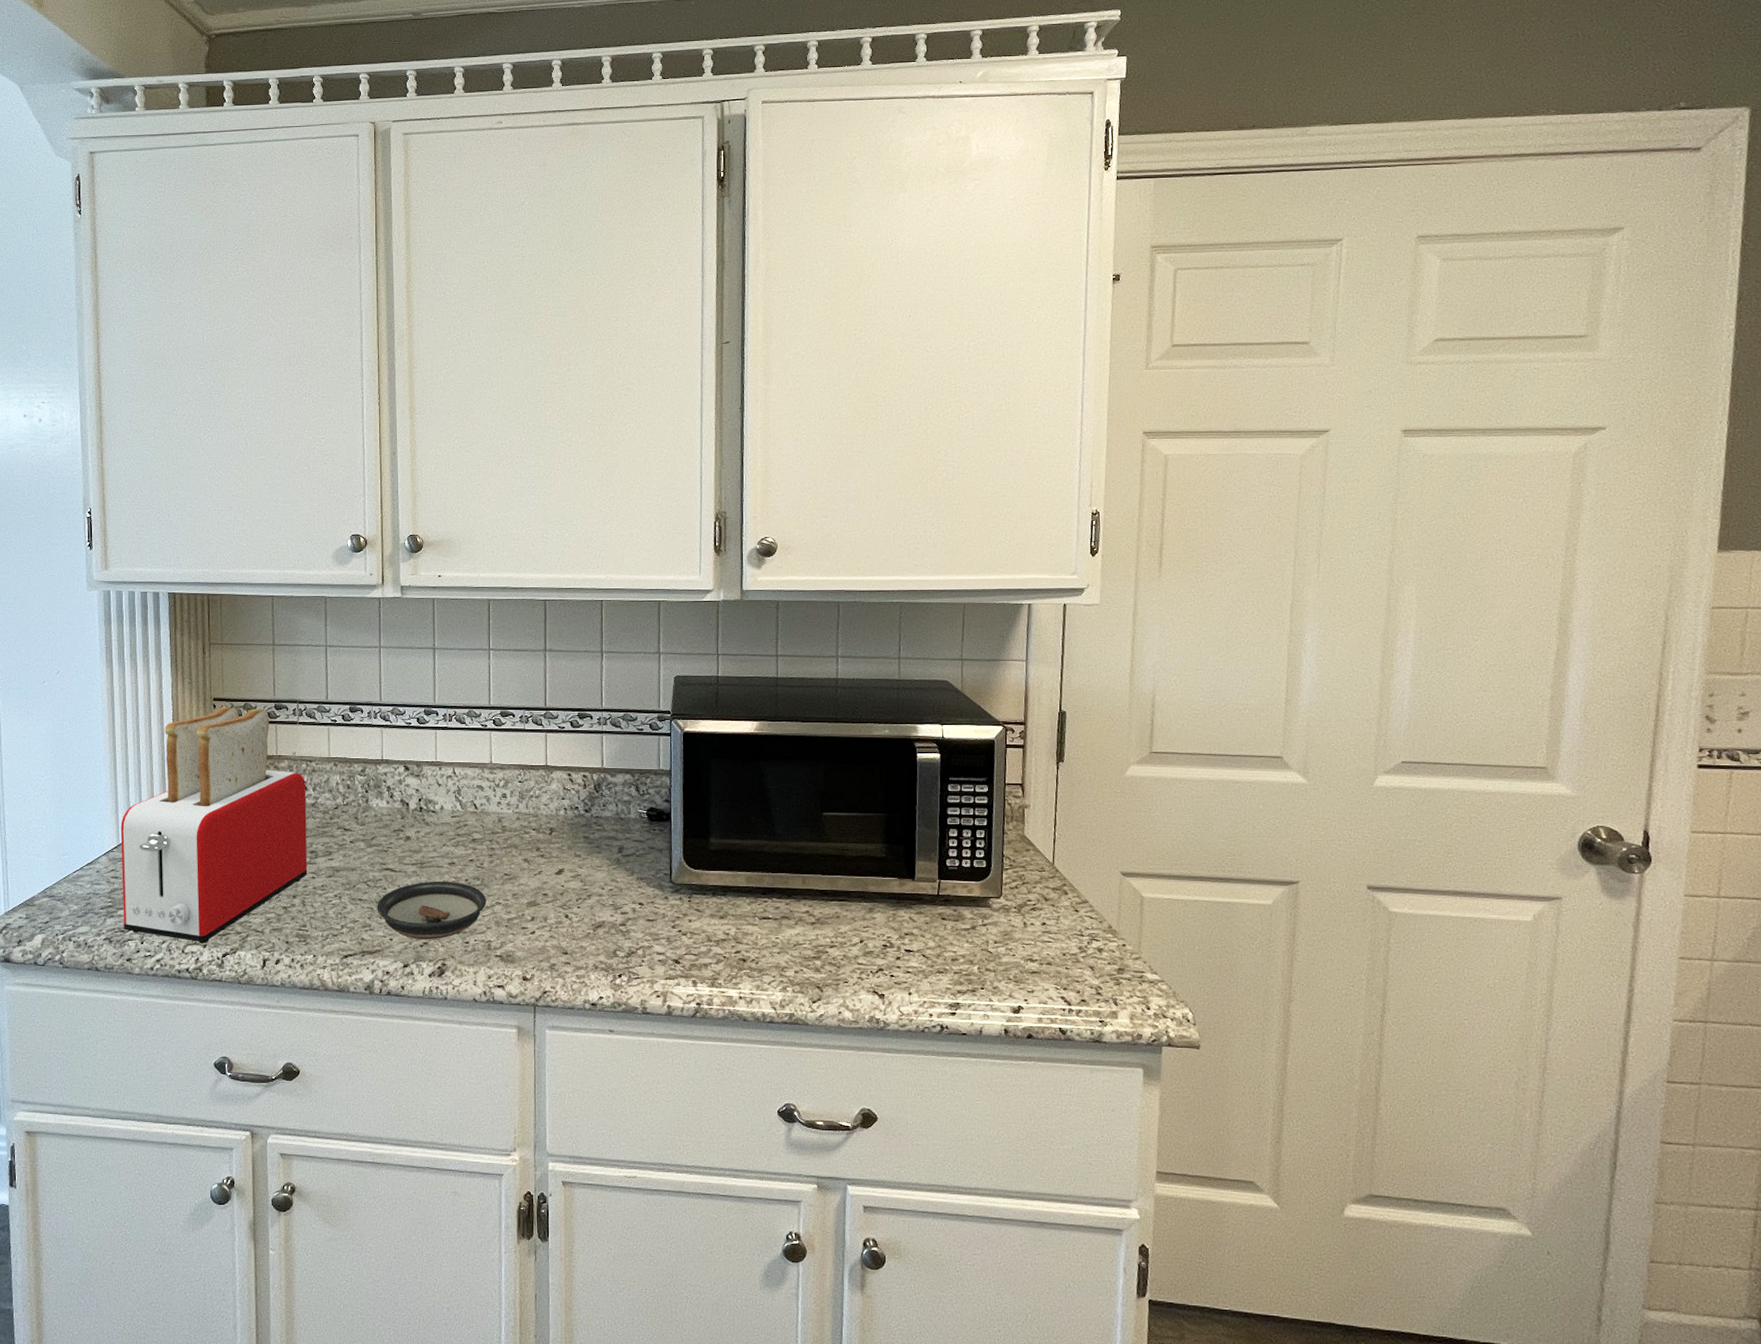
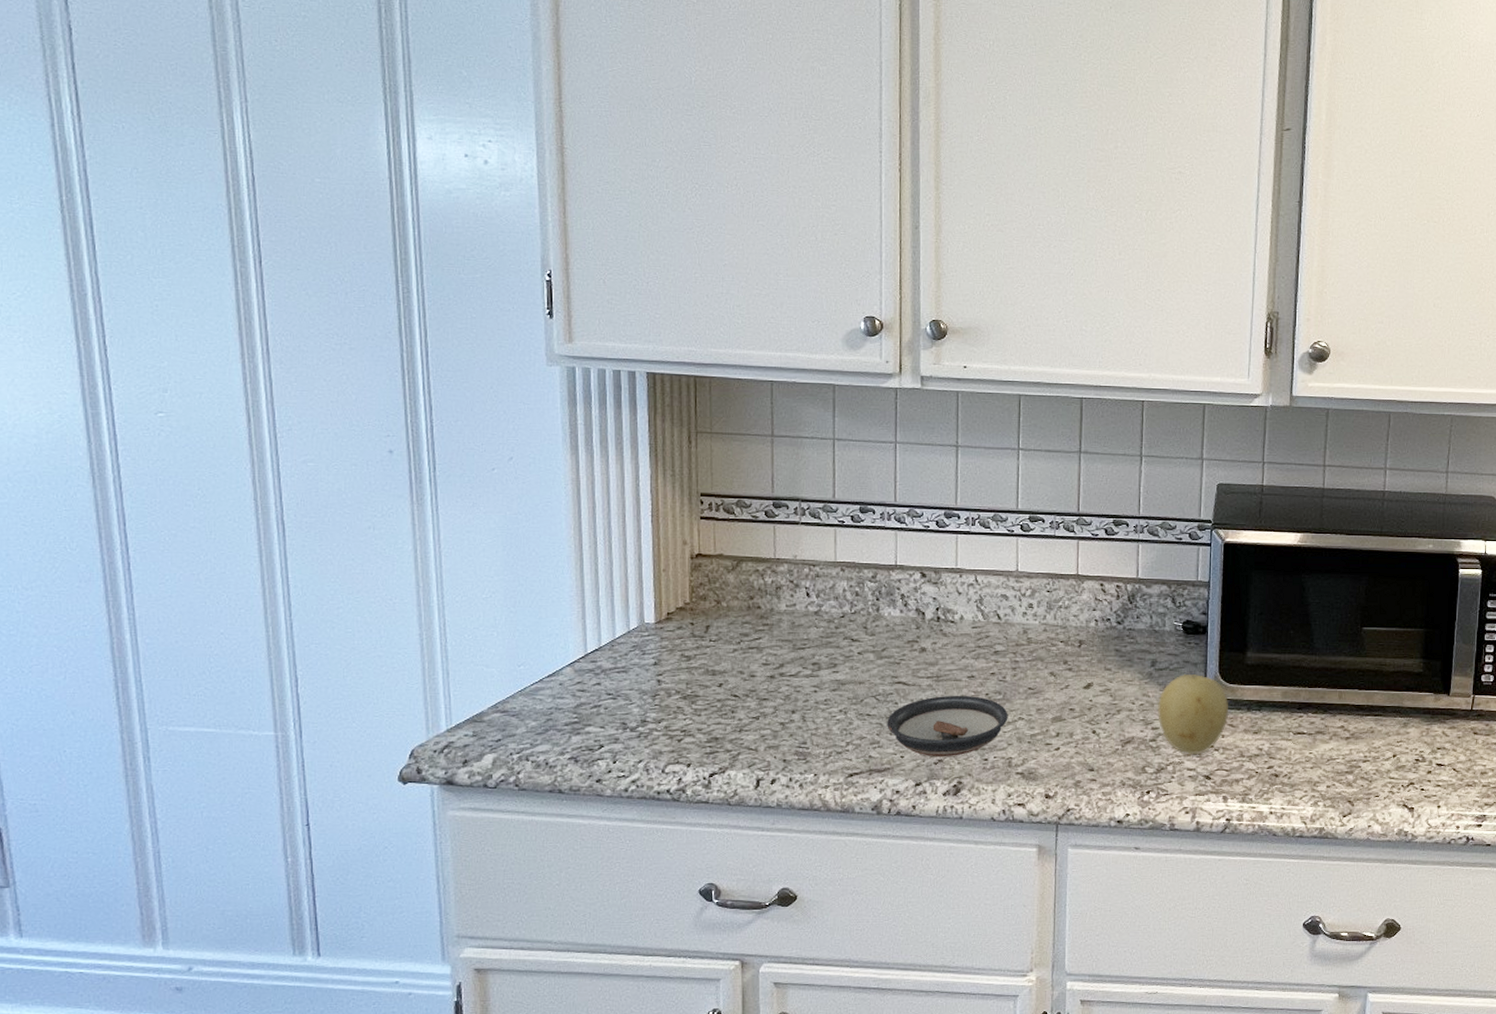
toaster: present [120,707,308,943] -> none [588,503,809,762]
fruit: none [625,860,694,940] -> present [1157,675,1228,755]

